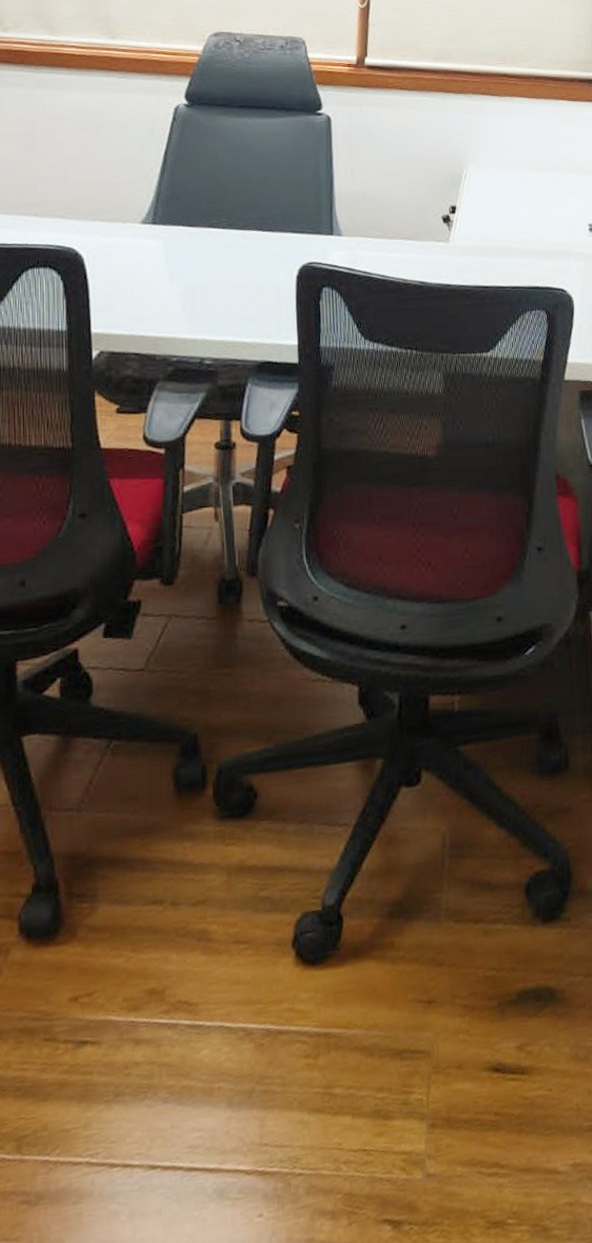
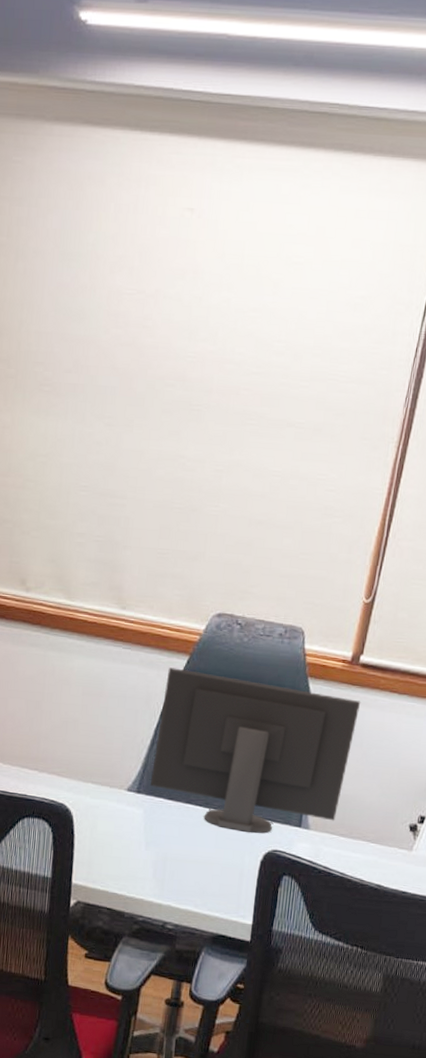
computer monitor: none [165,91,373,248] -> present [150,667,361,833]

